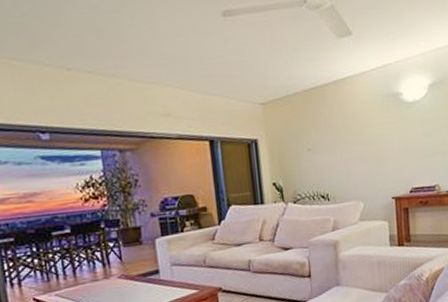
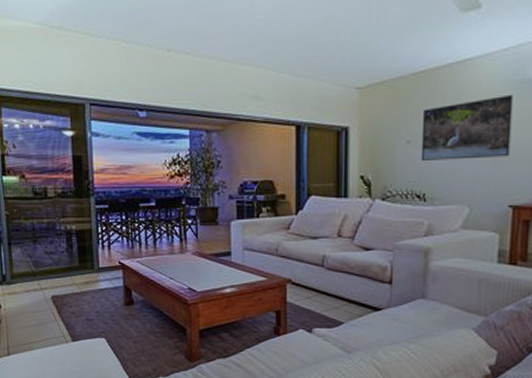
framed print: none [317,106,388,165] -> present [420,94,514,160]

